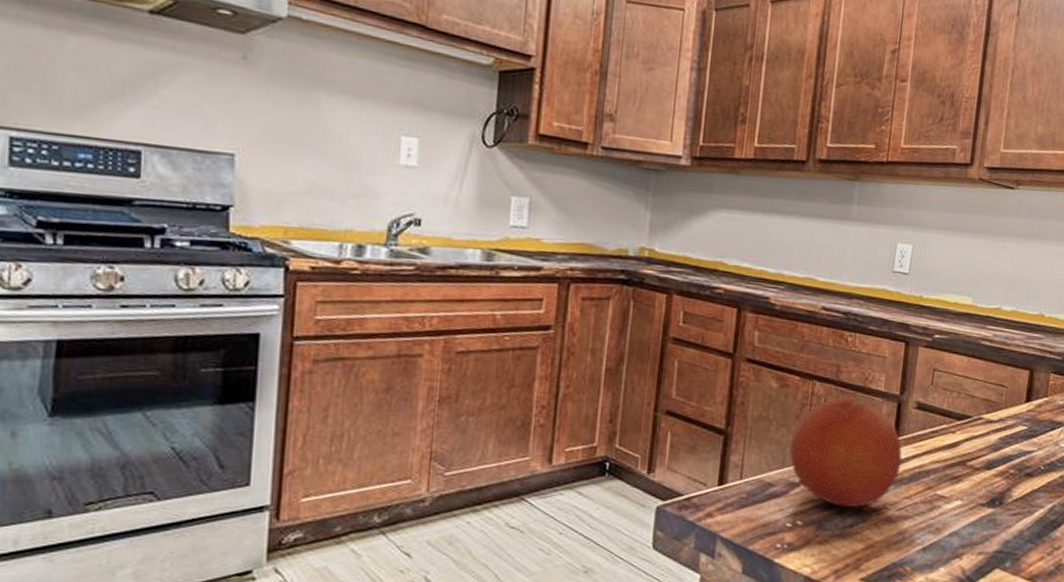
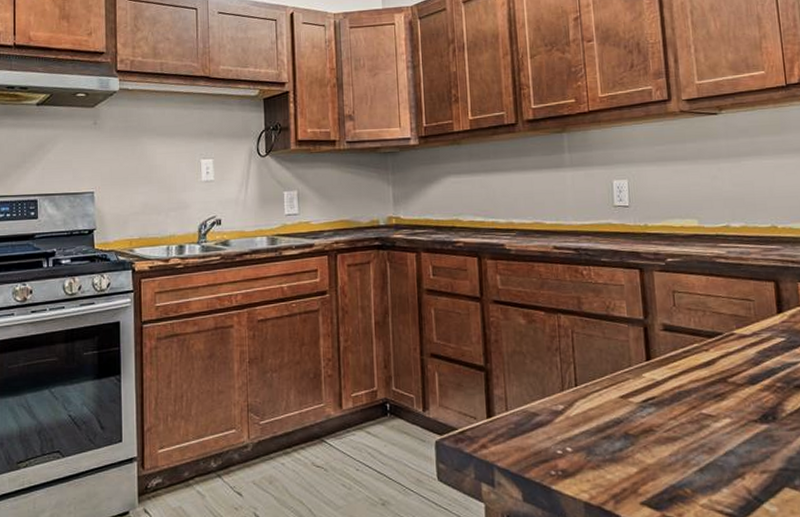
fruit: present [789,396,902,508] -> none [546,324,660,433]

